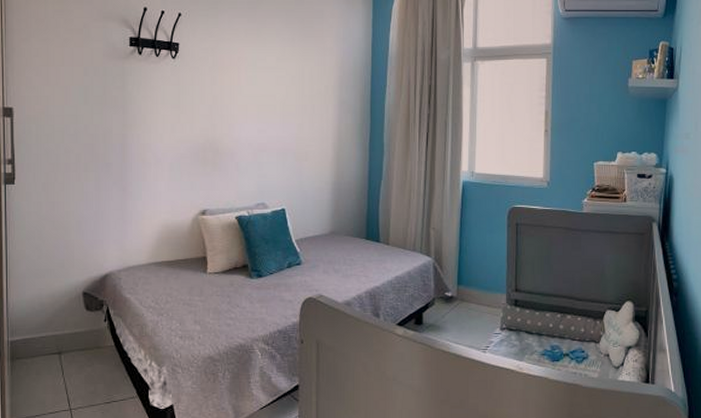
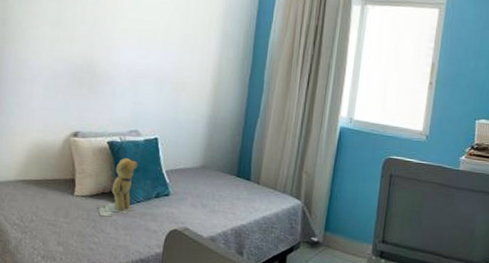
teddy bear: none [231,231,269,291] -> present [98,158,138,217]

